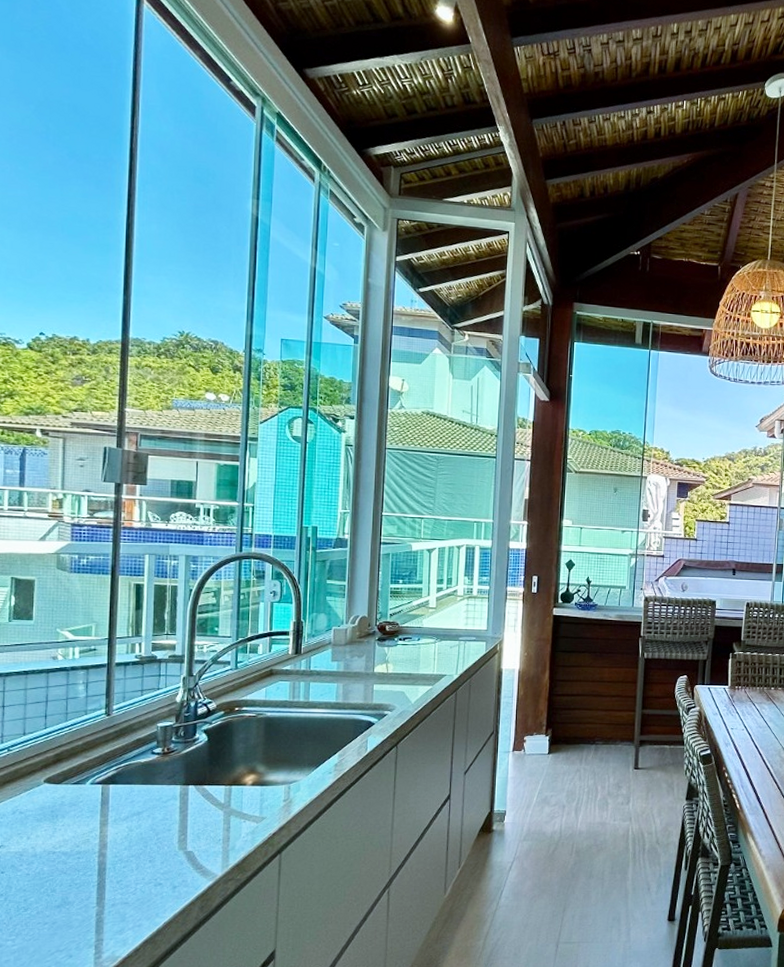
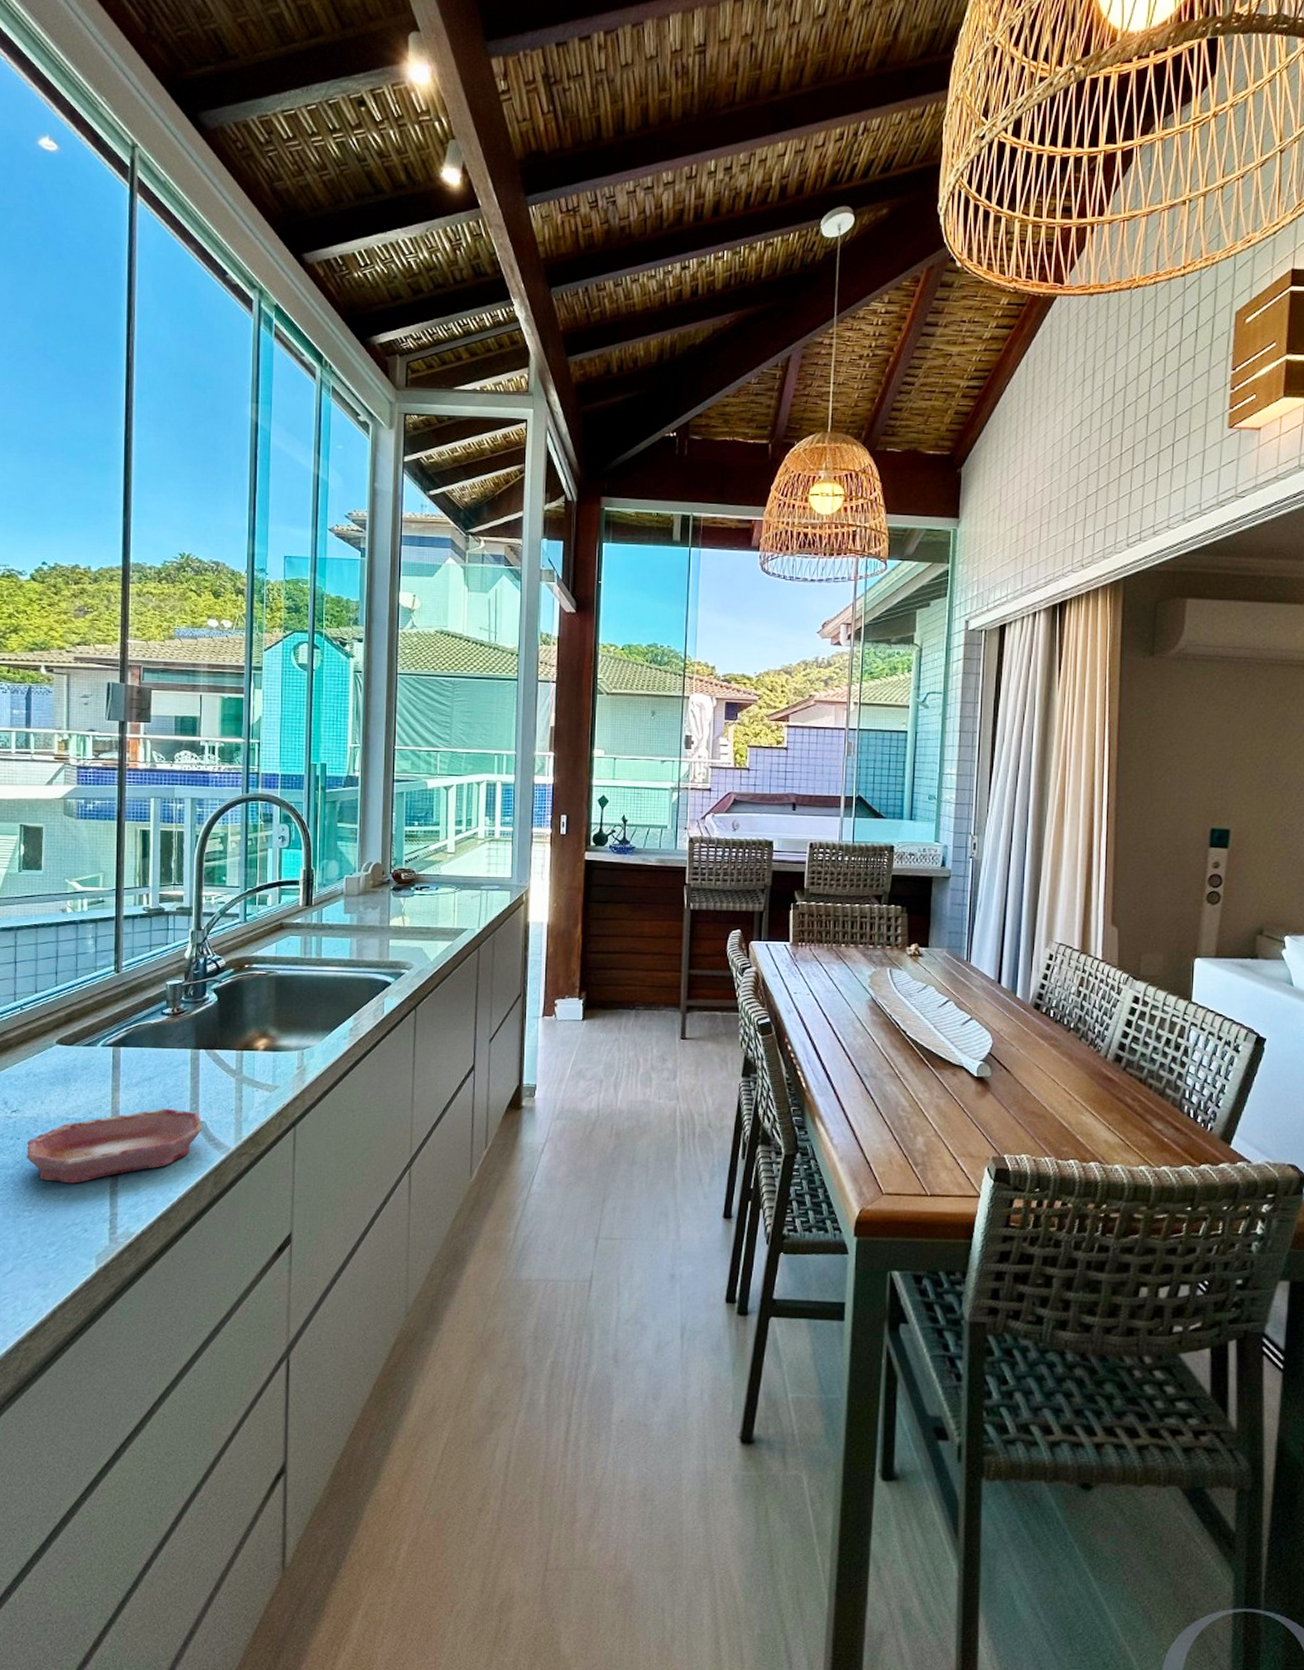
bowl: none [11,840,190,913] -> present [27,1108,203,1184]

